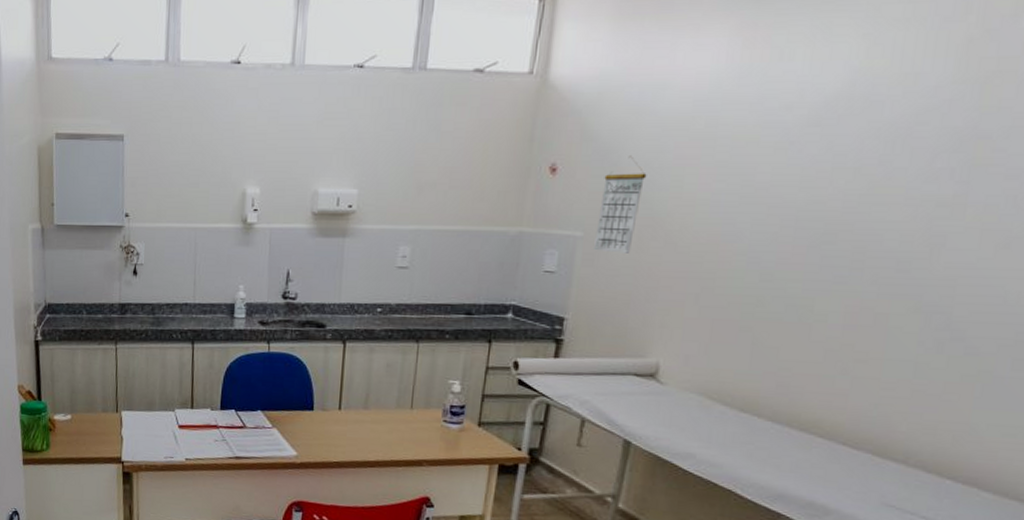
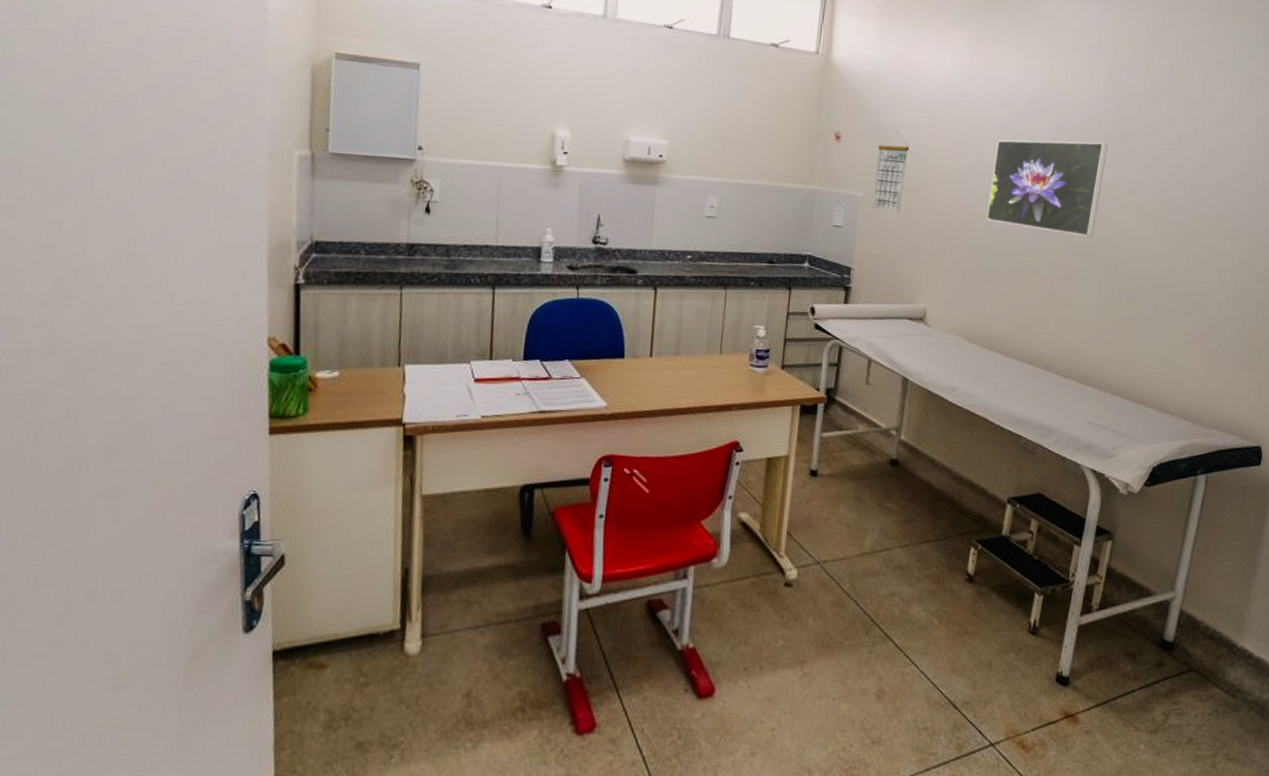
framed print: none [751,145,953,272] -> present [987,139,1108,237]

